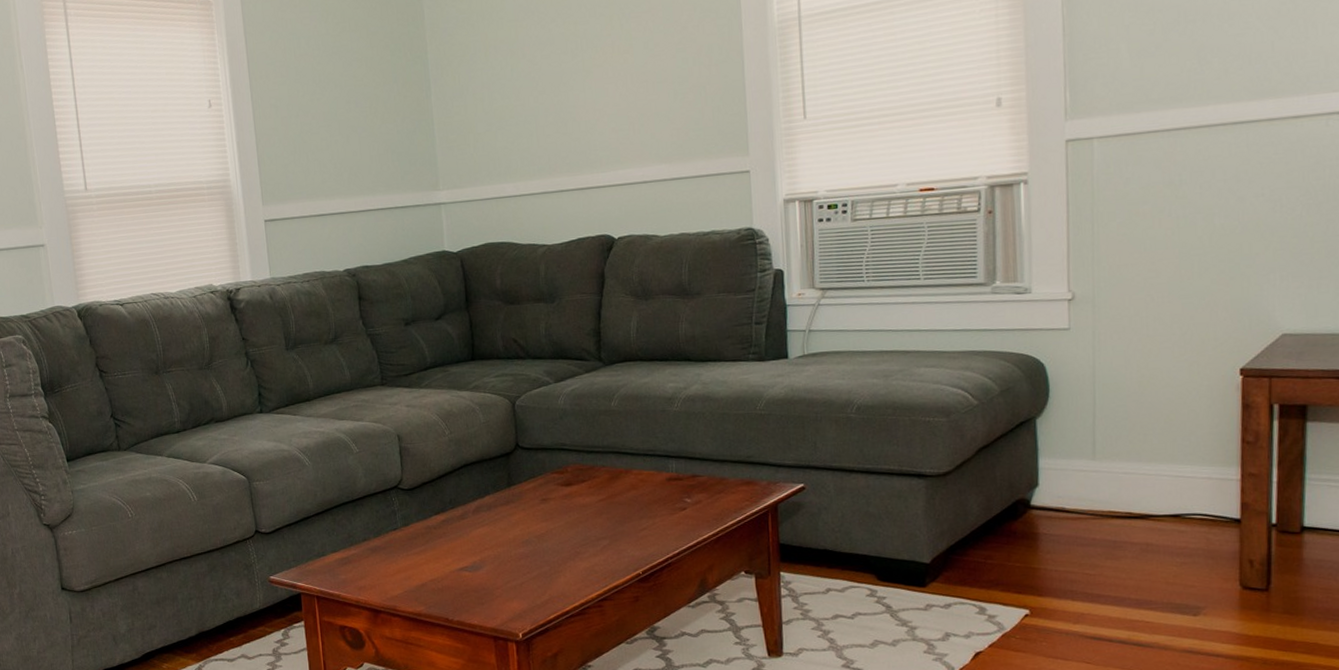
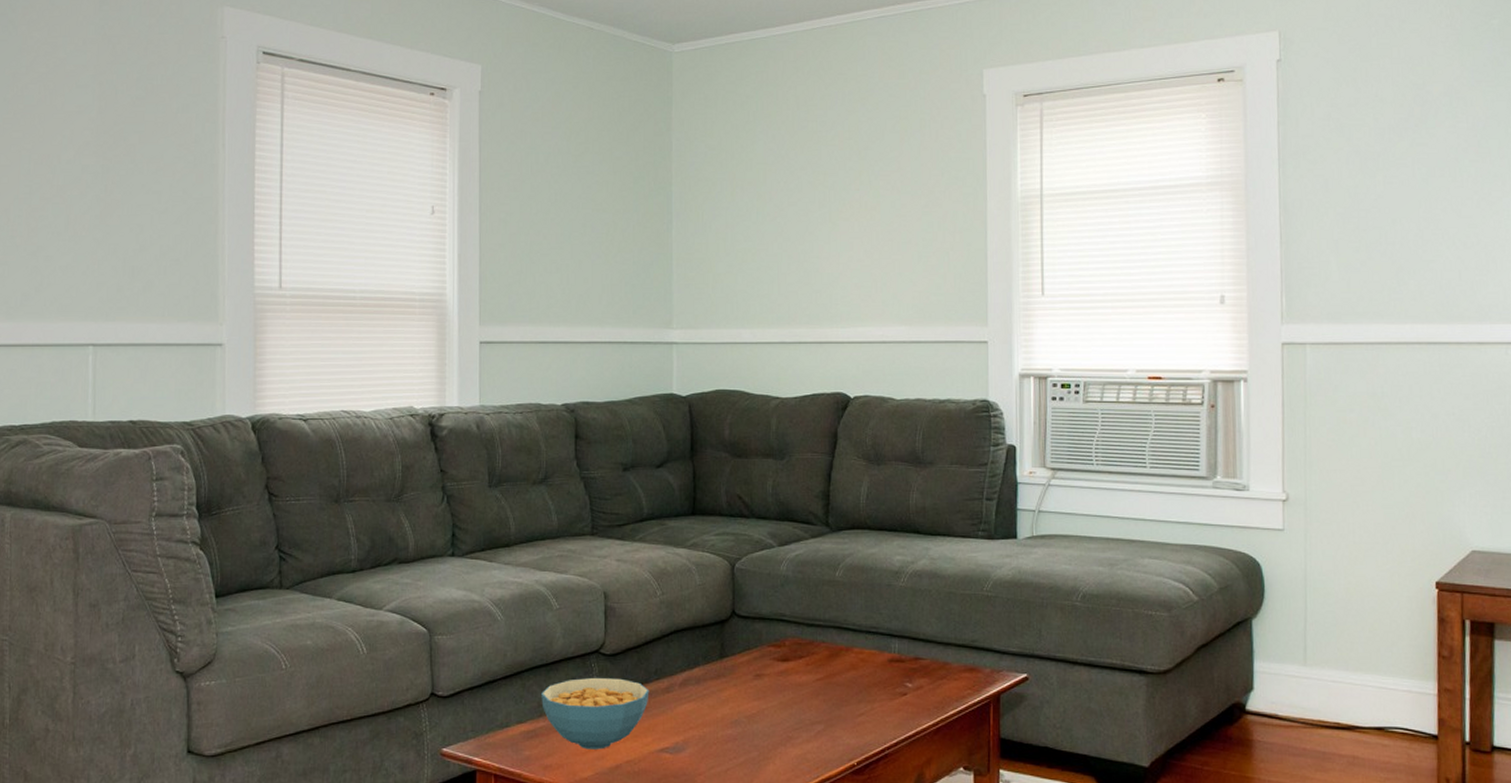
cereal bowl: none [350,509,446,572] -> present [541,677,650,750]

